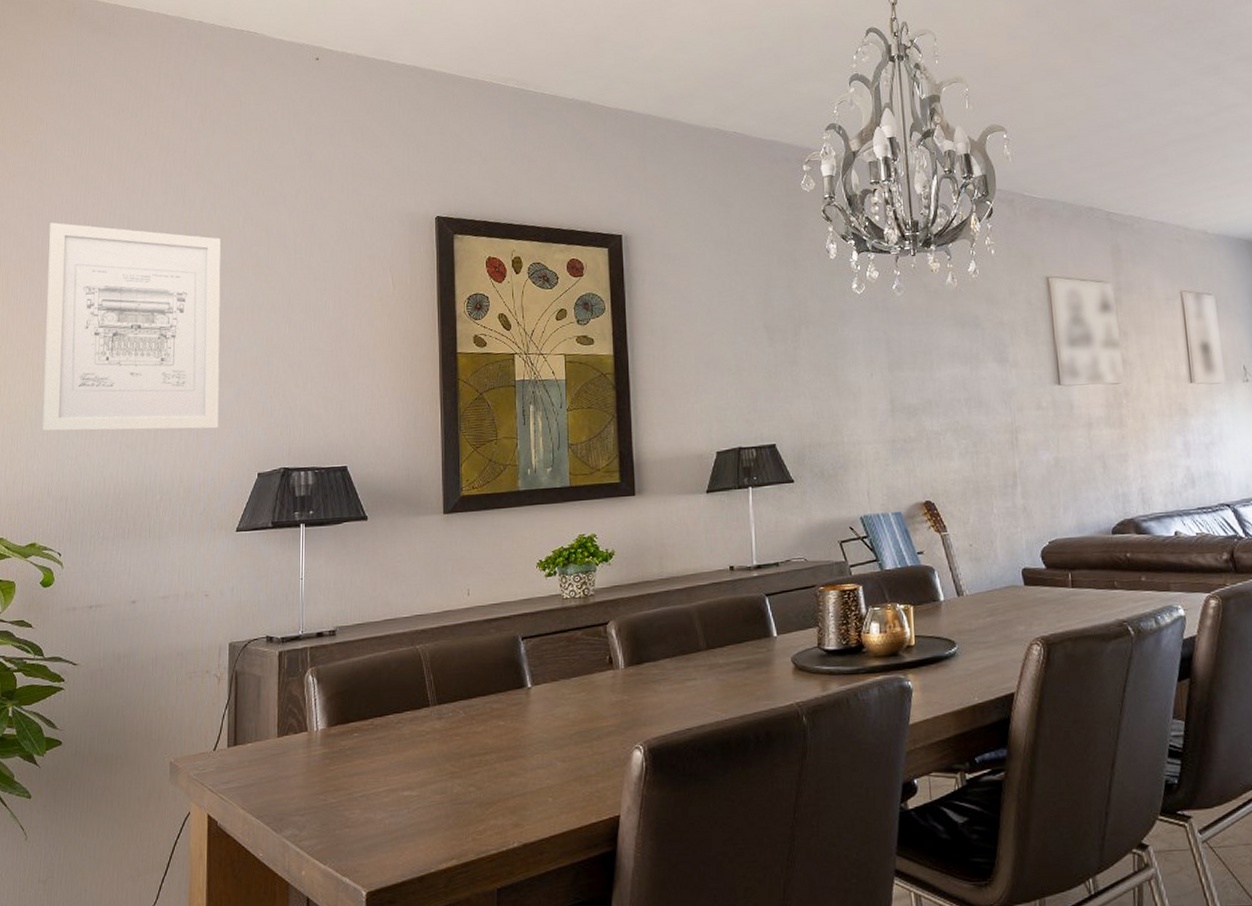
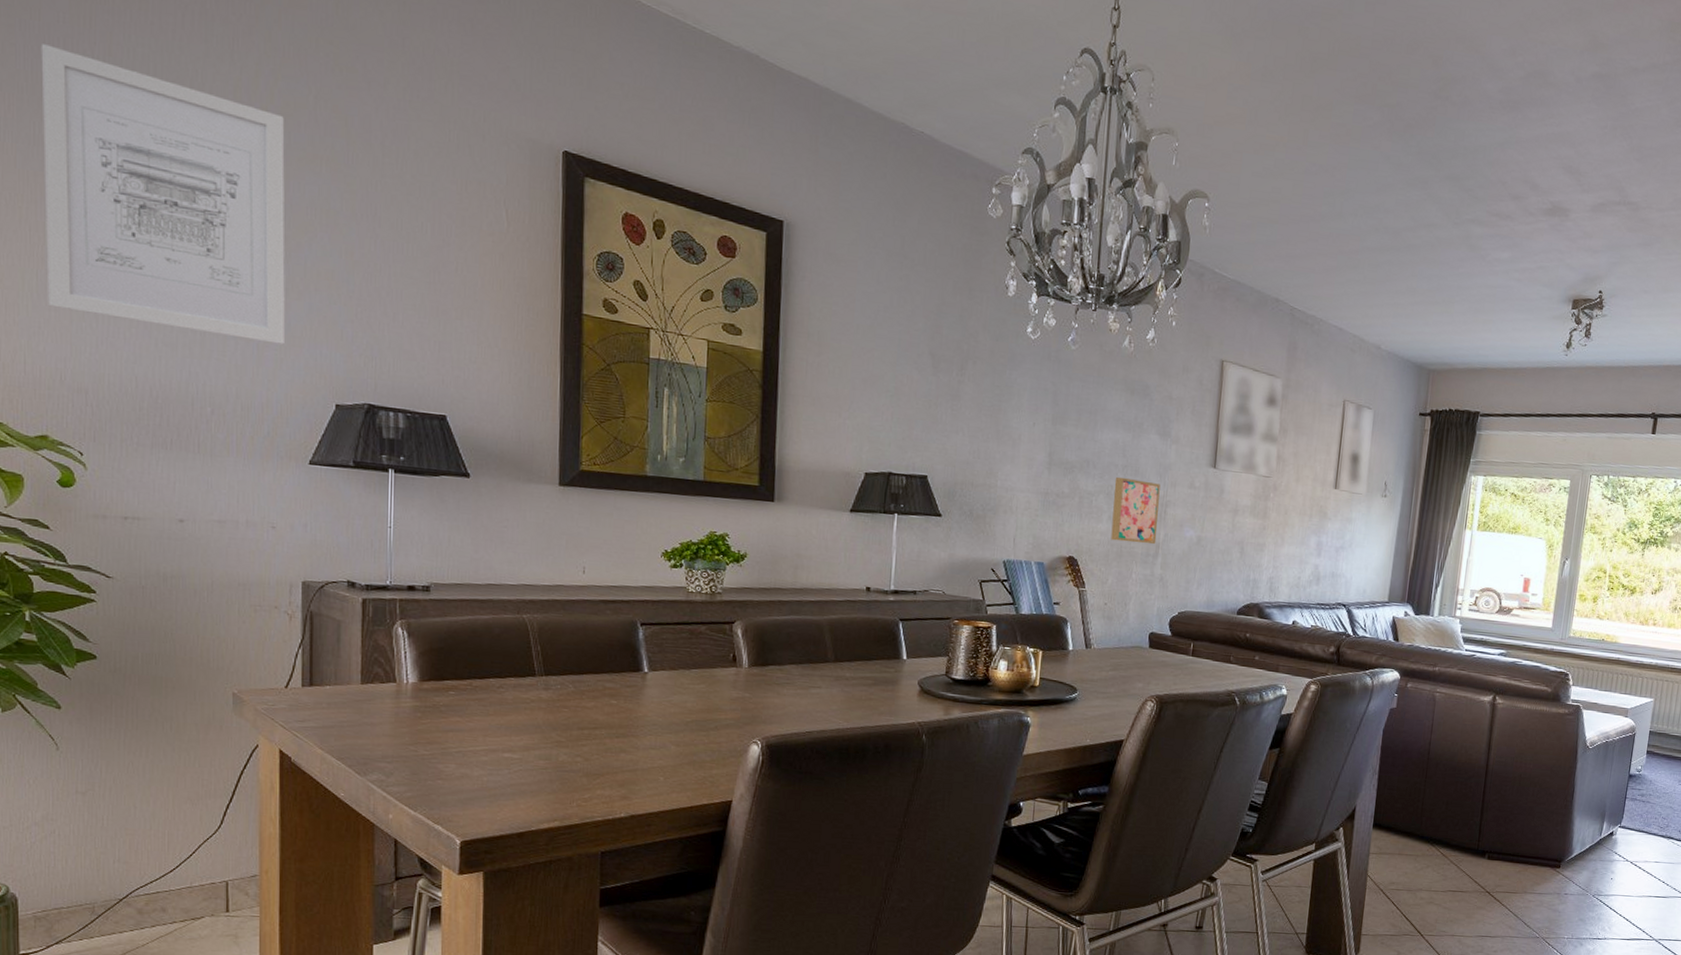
wall art: none [959,410,1013,477] -> present [1111,476,1160,545]

